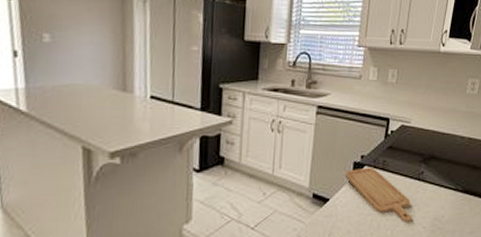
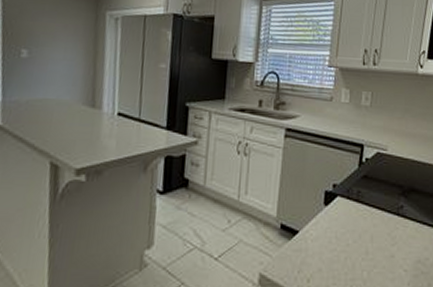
chopping board: present [344,167,413,222] -> none [315,197,393,263]

